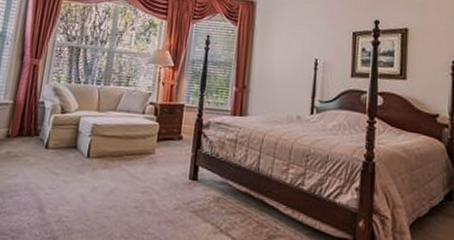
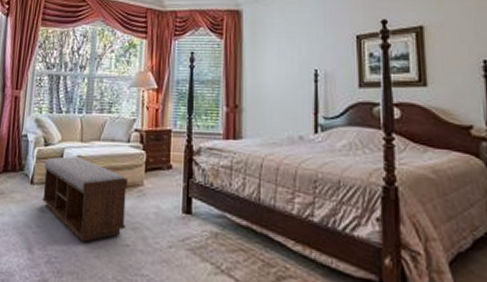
bench: none [56,124,141,203] -> present [42,156,129,242]

